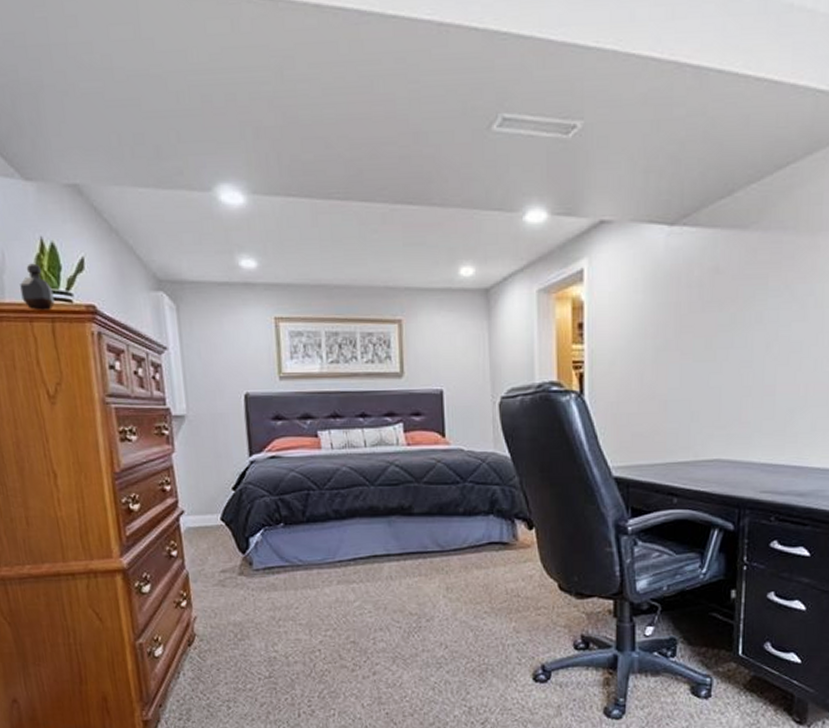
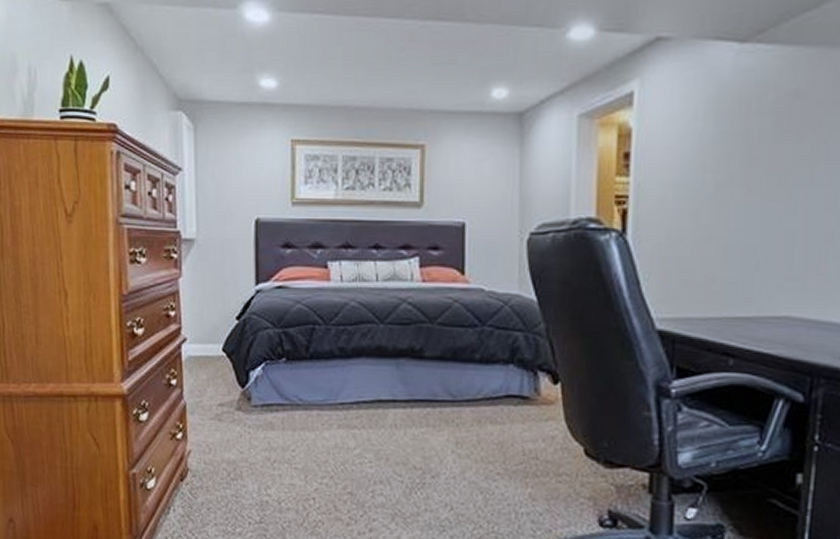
perfume bottle: present [20,263,55,312] -> none [48,81,79,130]

